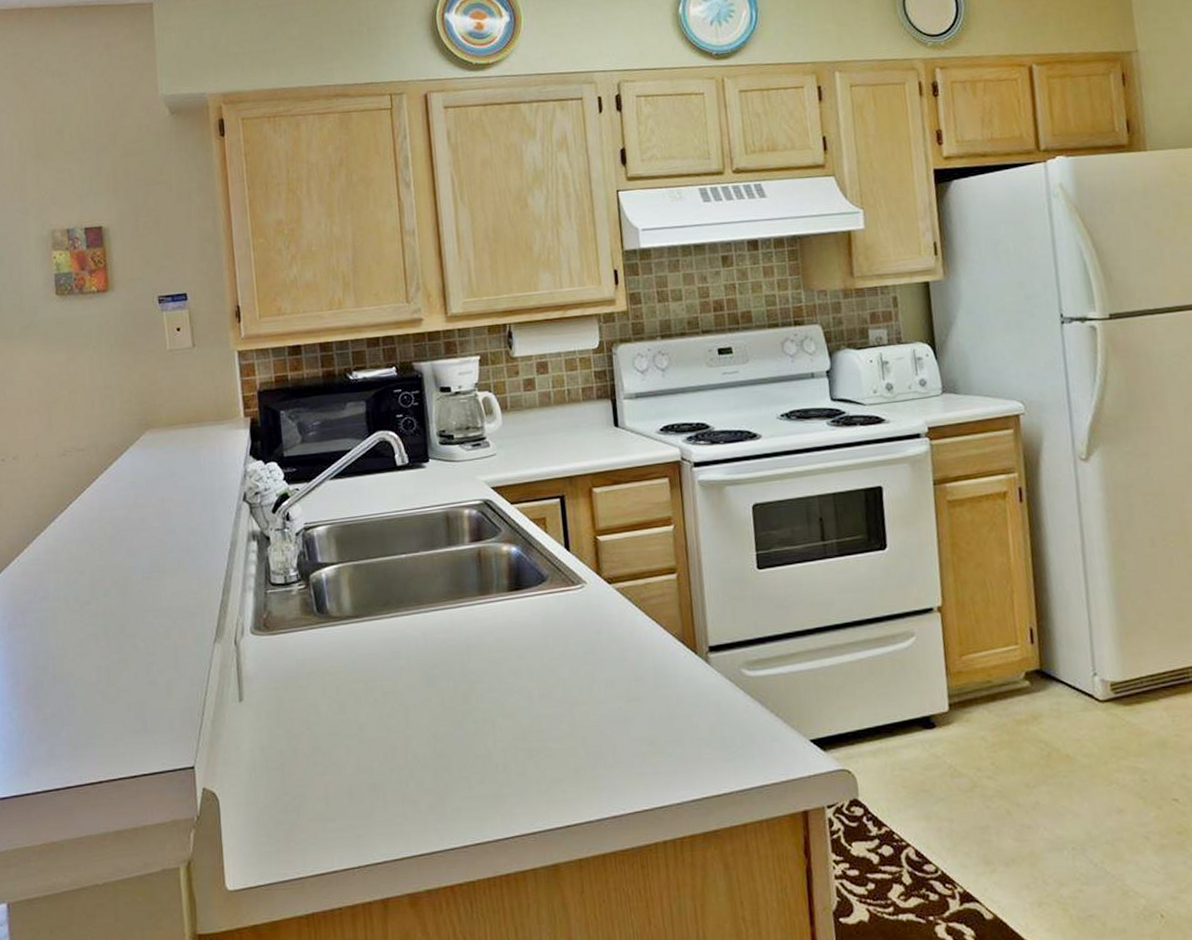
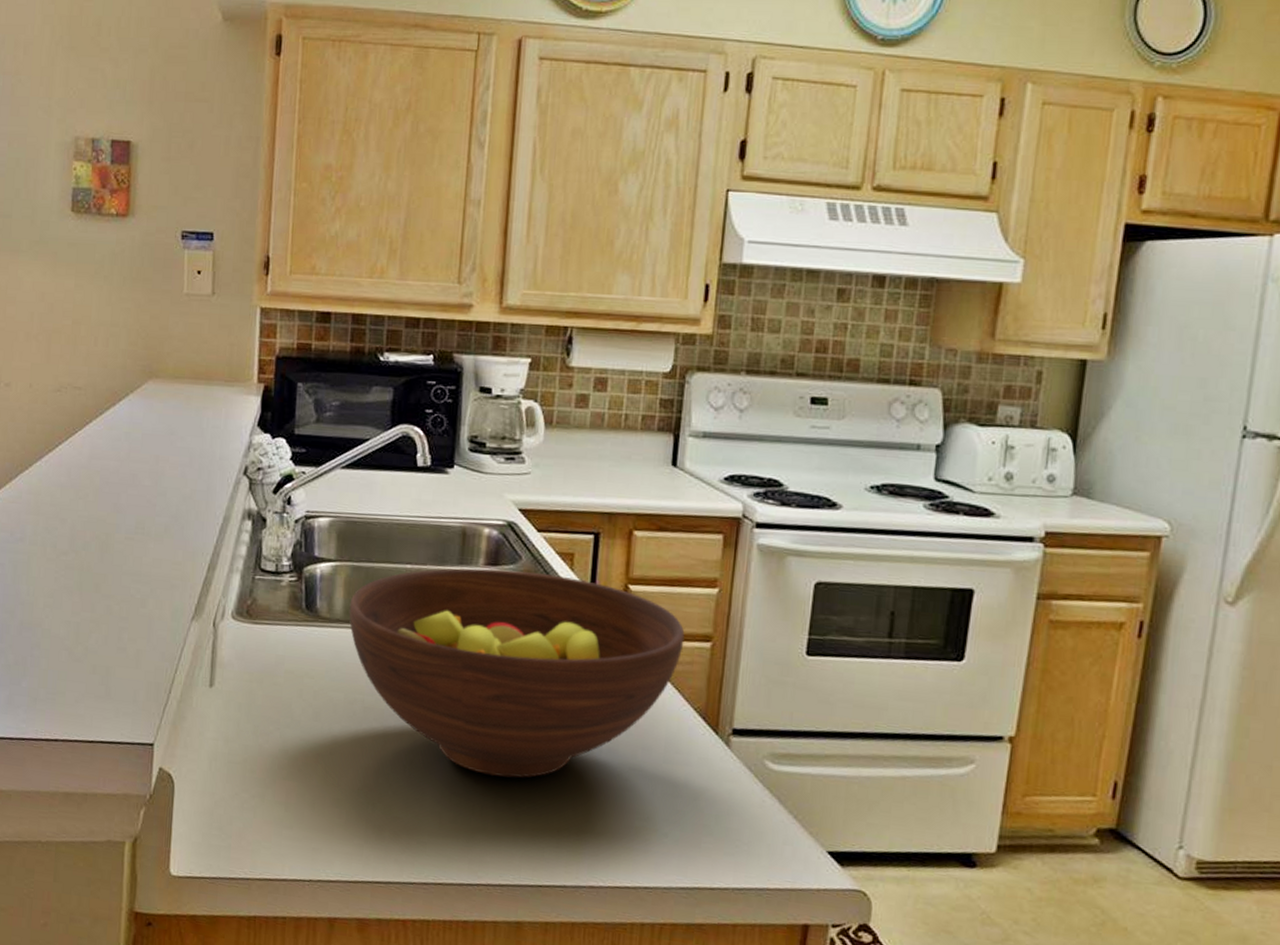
fruit bowl: none [356,539,654,733] -> present [349,568,685,778]

